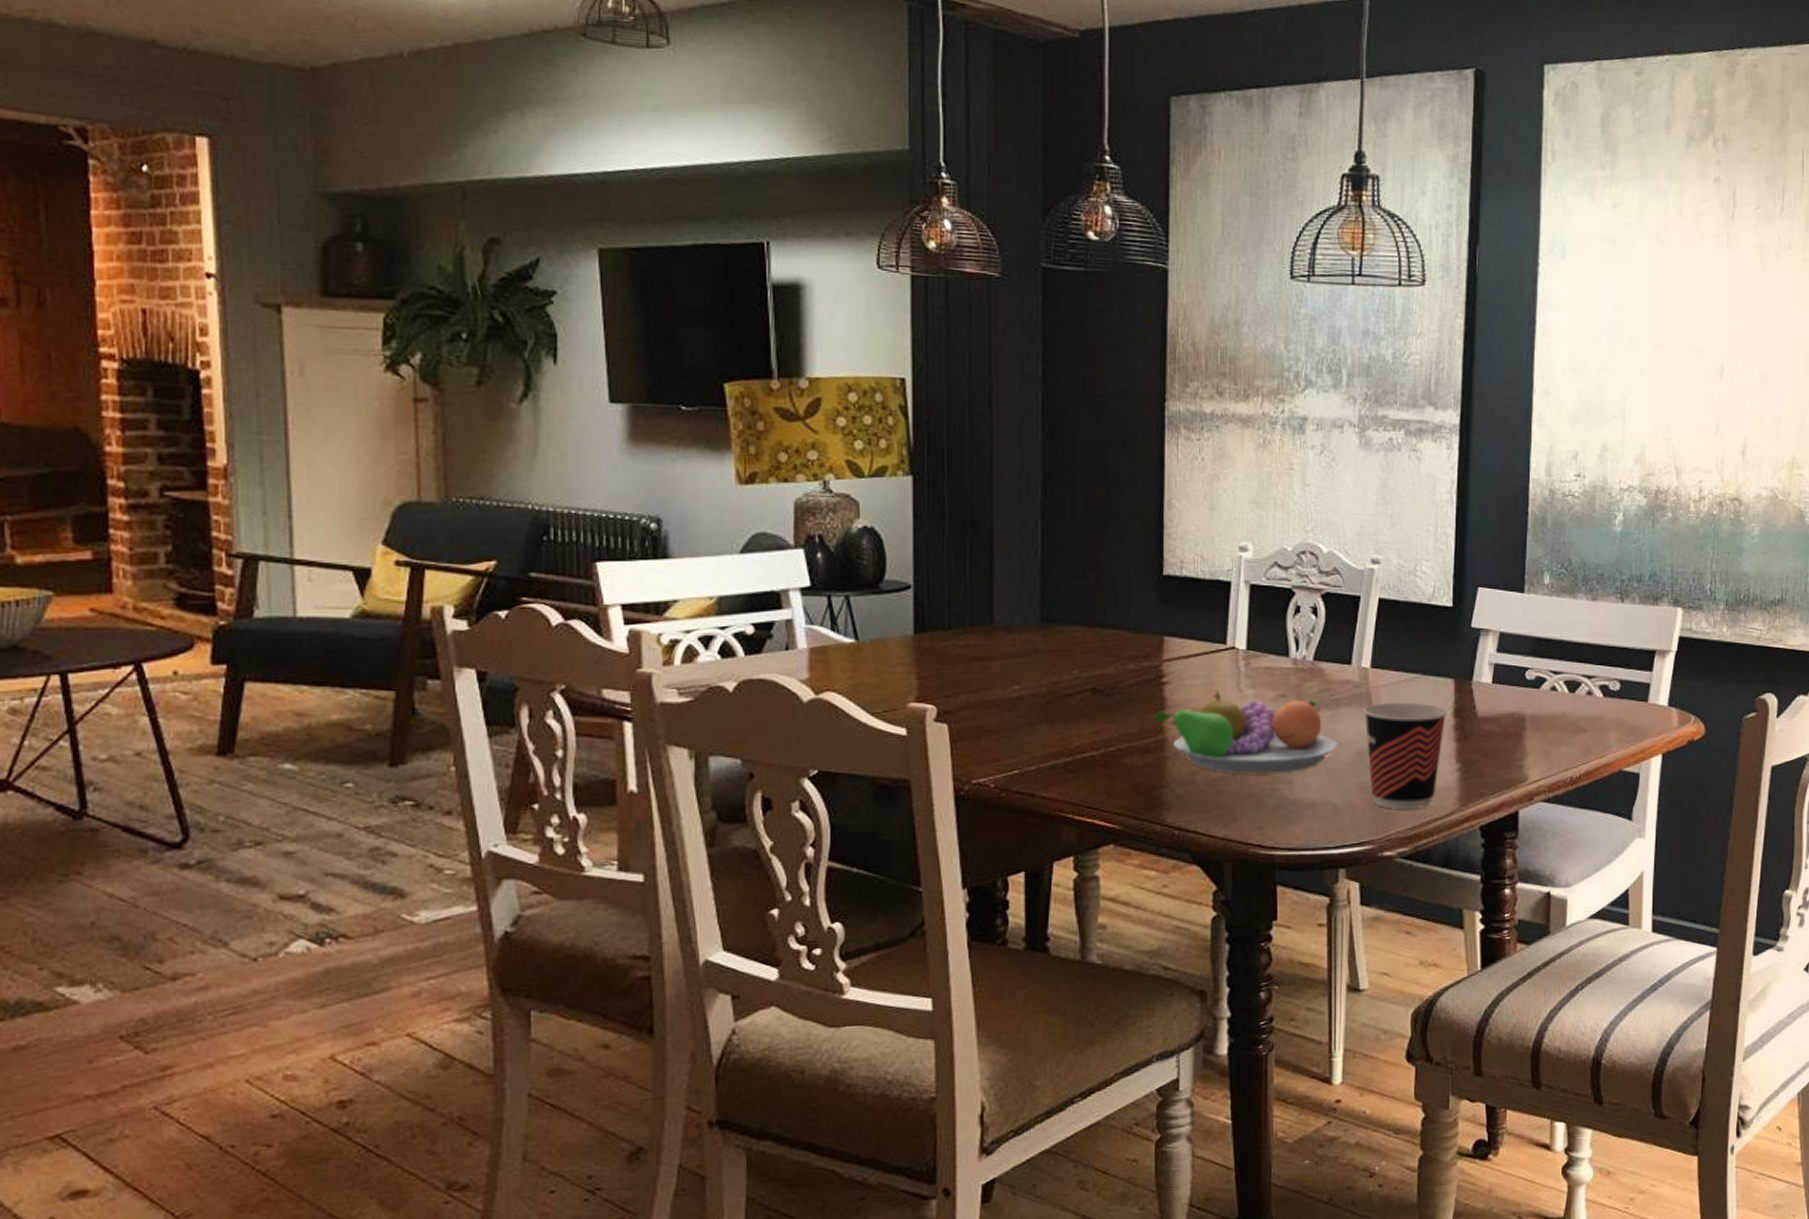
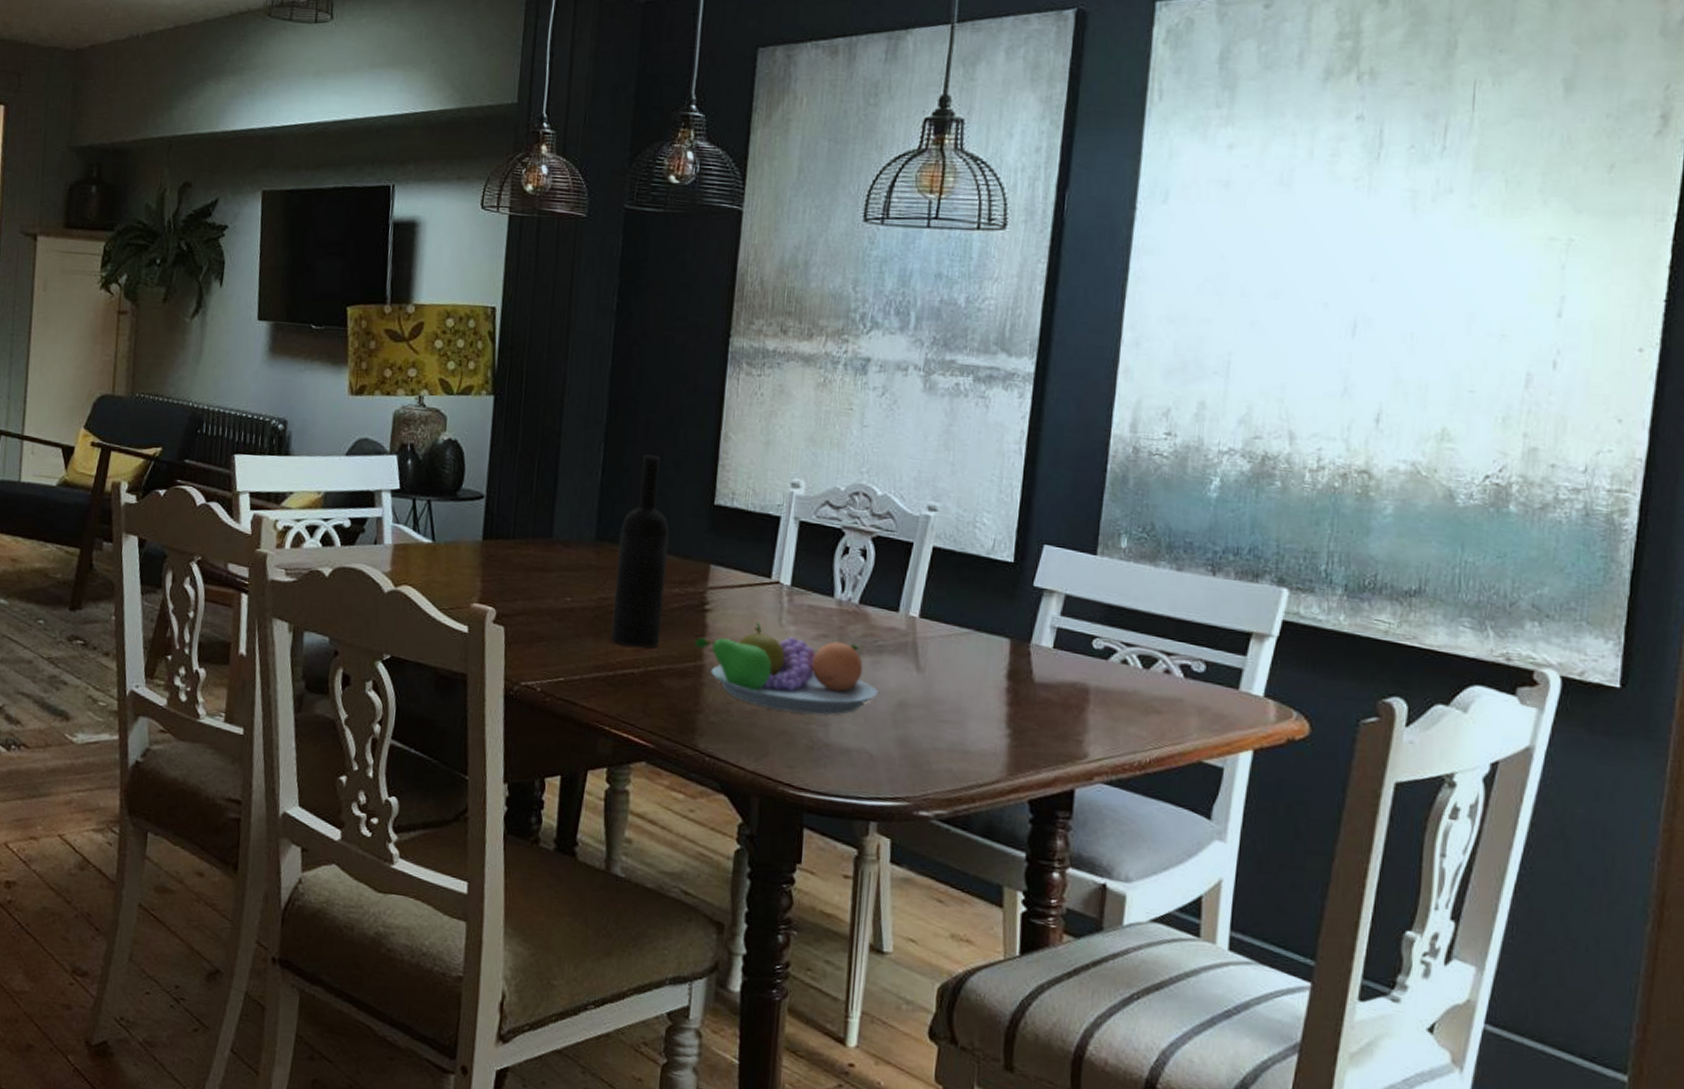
wine bottle: none [1066,529,1120,729] -> present [610,455,670,648]
cup: present [1363,702,1448,810] -> none [907,655,1001,771]

